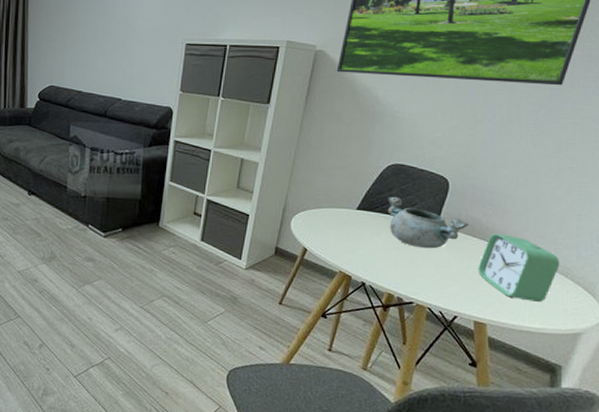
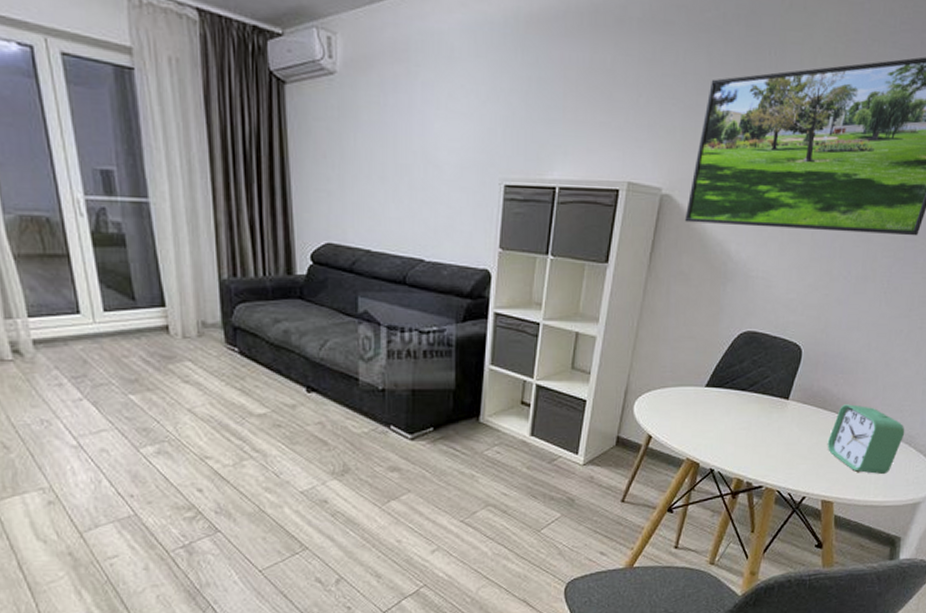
decorative bowl: present [387,196,469,249] -> none [738,369,820,426]

